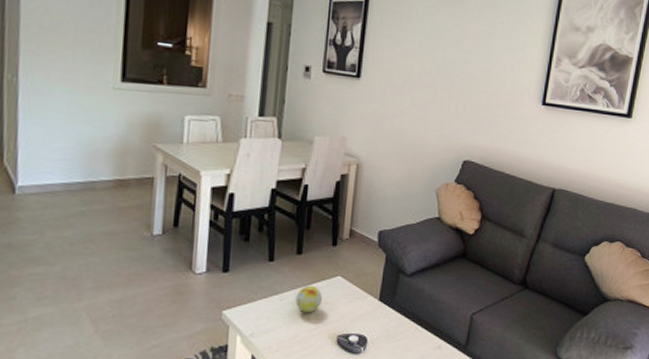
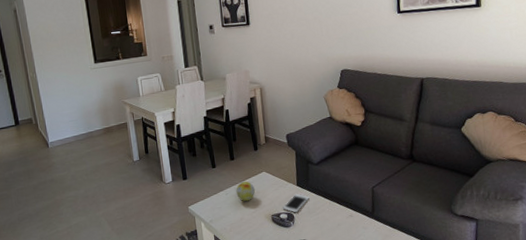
cell phone: none [353,310,392,336] -> present [282,193,310,213]

